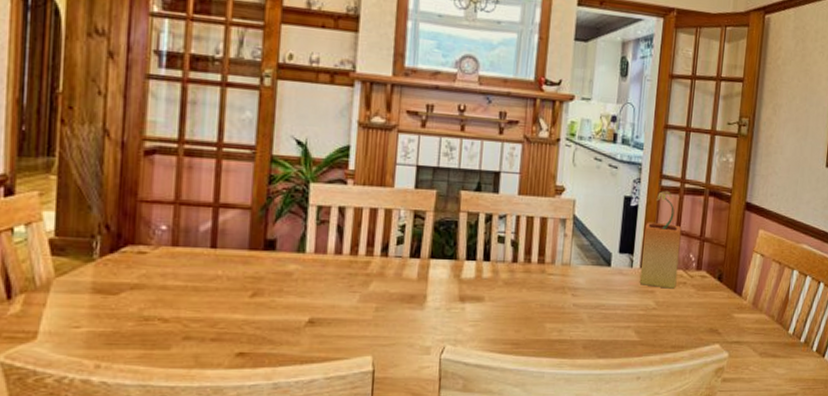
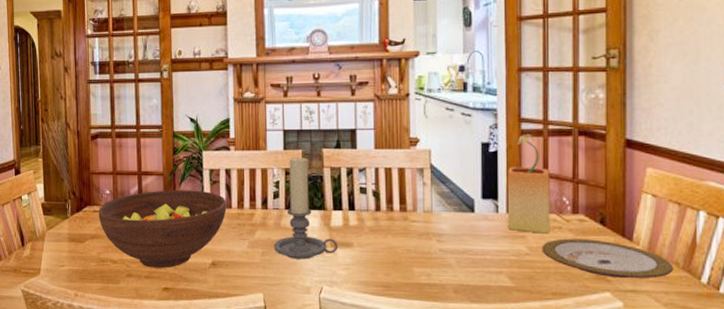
fruit bowl: none [145,228,336,328] -> present [98,190,227,268]
candle holder: none [391,197,468,315] -> present [273,156,339,259]
plate: none [667,293,770,330] -> present [541,238,674,278]

